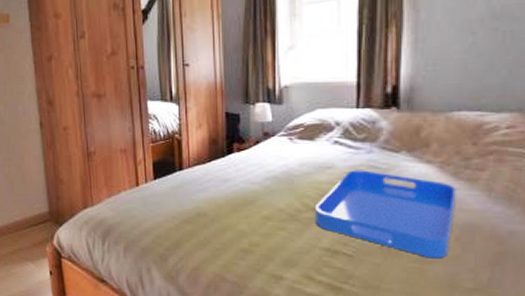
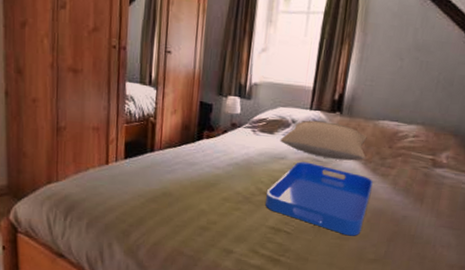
pillow: none [324,120,440,165] -> present [280,120,368,161]

